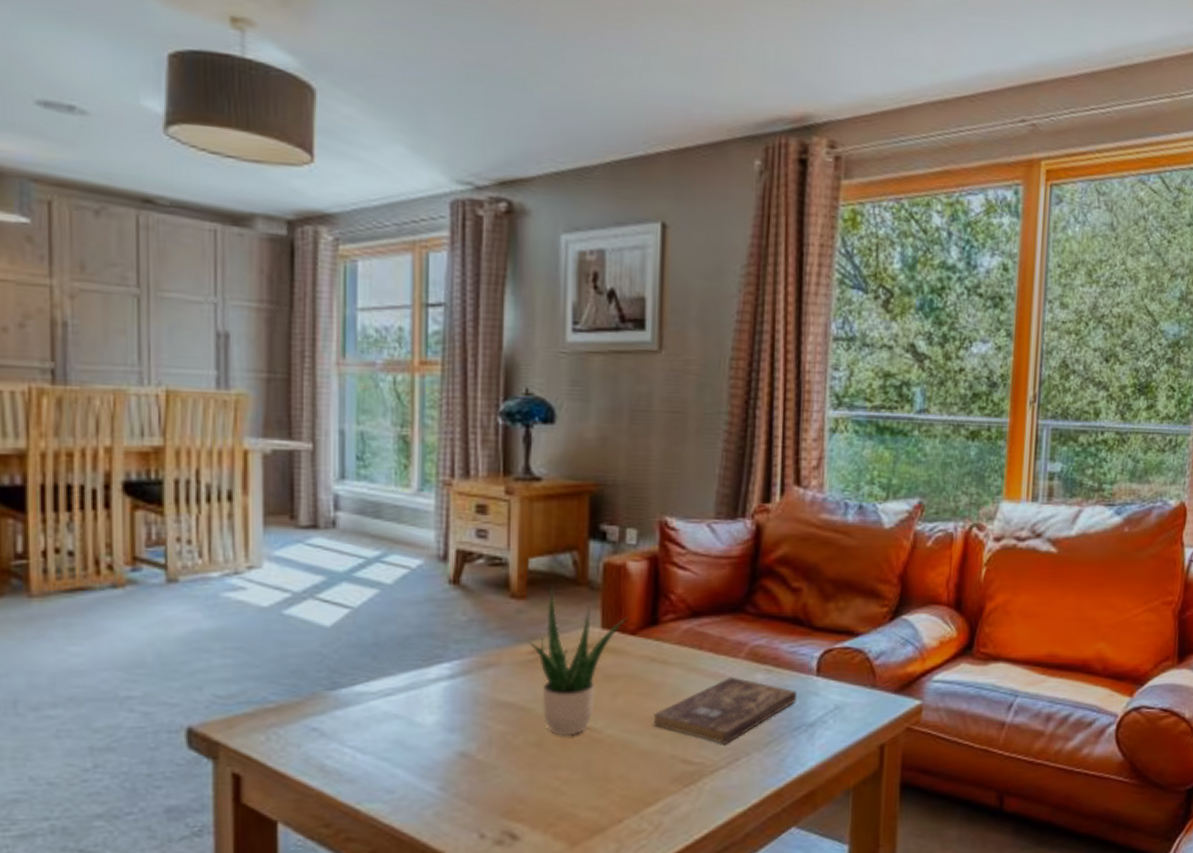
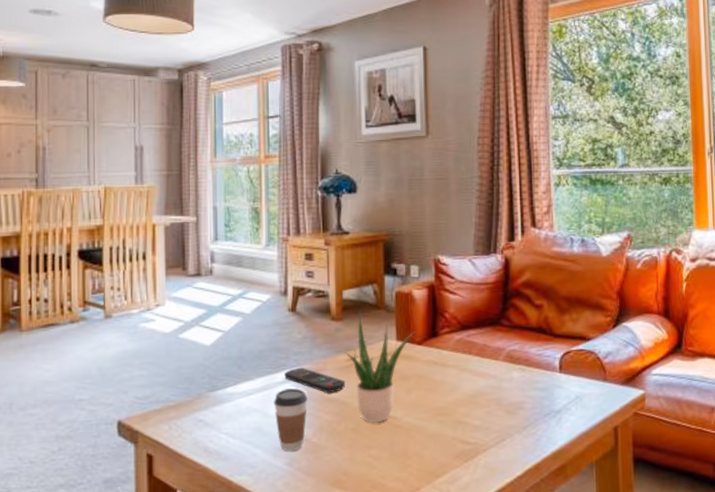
coffee cup: none [423,688,474,772] -> present [274,388,308,452]
remote control: none [440,660,528,695] -> present [284,367,346,393]
bible: present [653,677,796,744] -> none [438,375,545,428]

